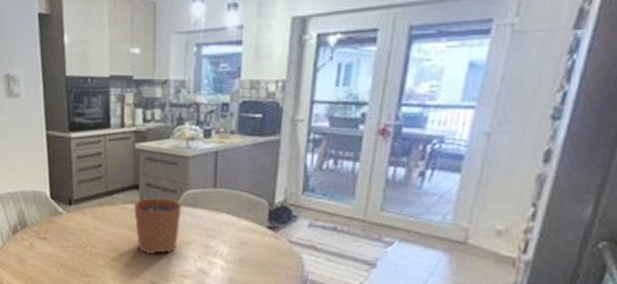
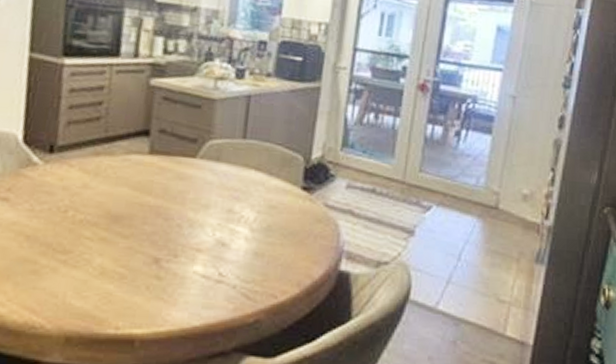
plant pot: present [133,181,182,254] -> none [139,128,202,221]

